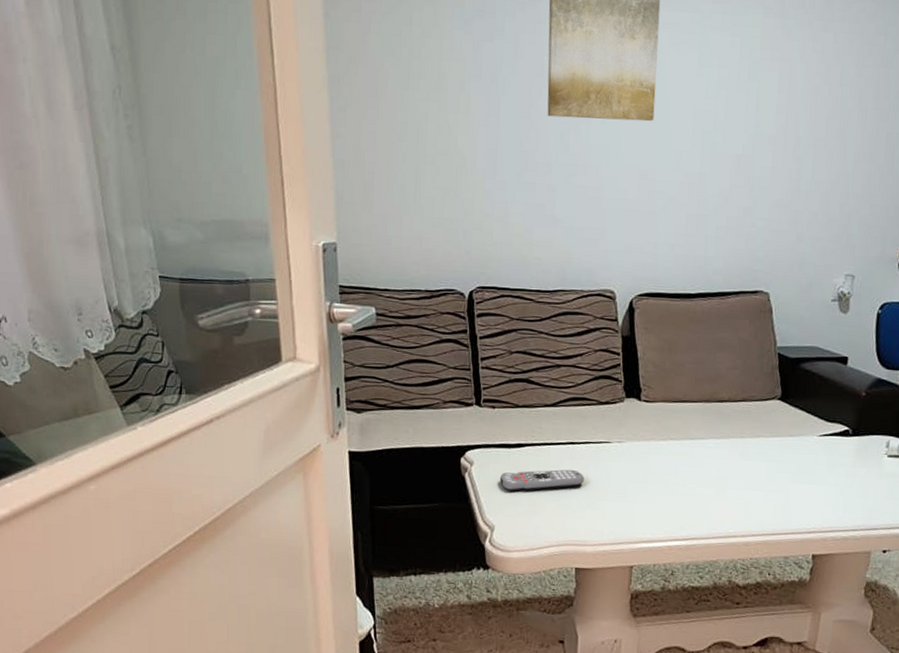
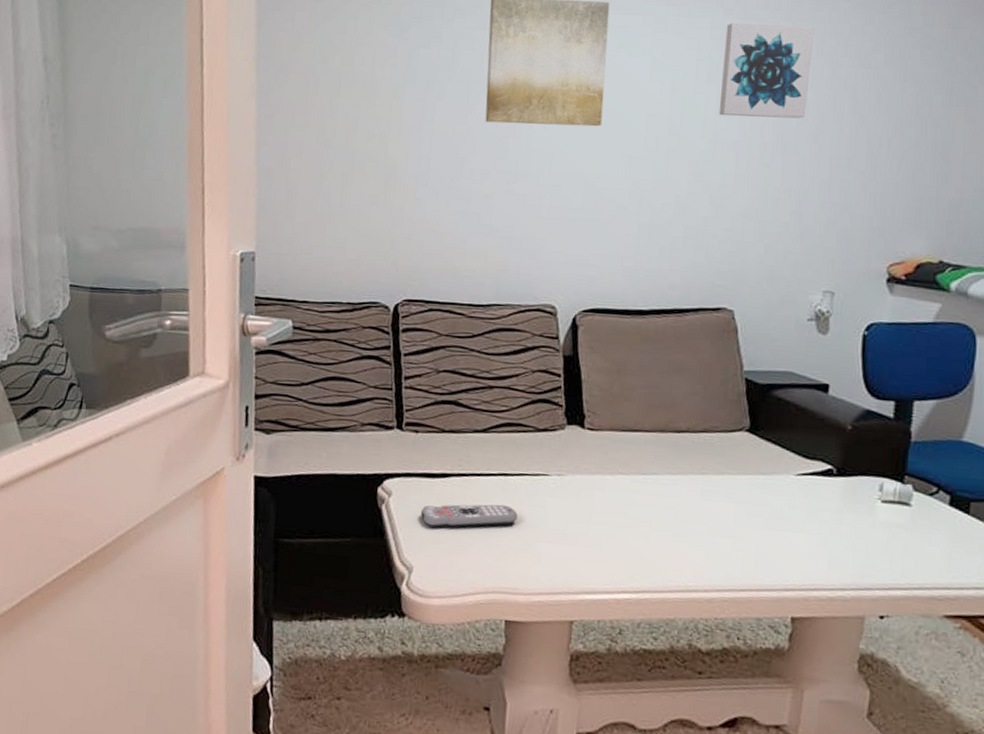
wall art: none [758,21,845,115] -> present [718,22,815,119]

